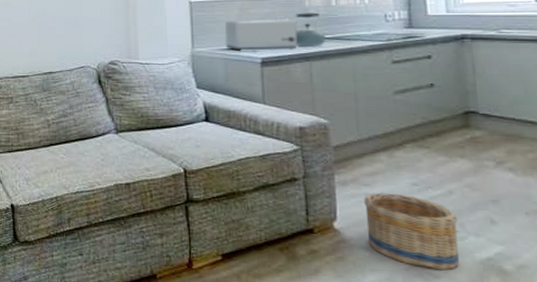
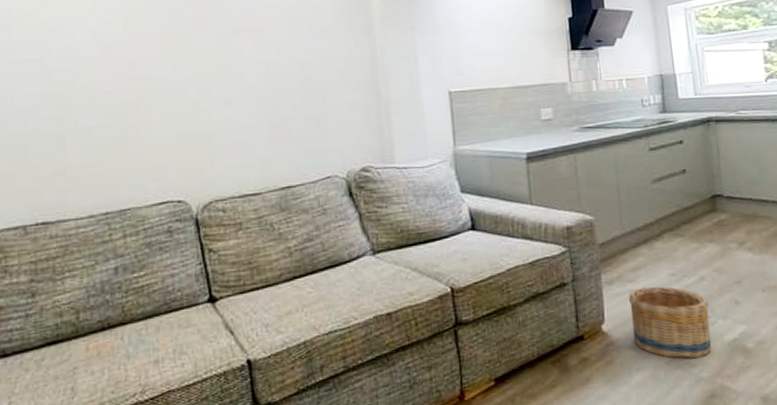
toaster: present [224,19,298,51] -> none [487,107,562,147]
kettle: present [293,12,326,47] -> none [557,99,589,139]

